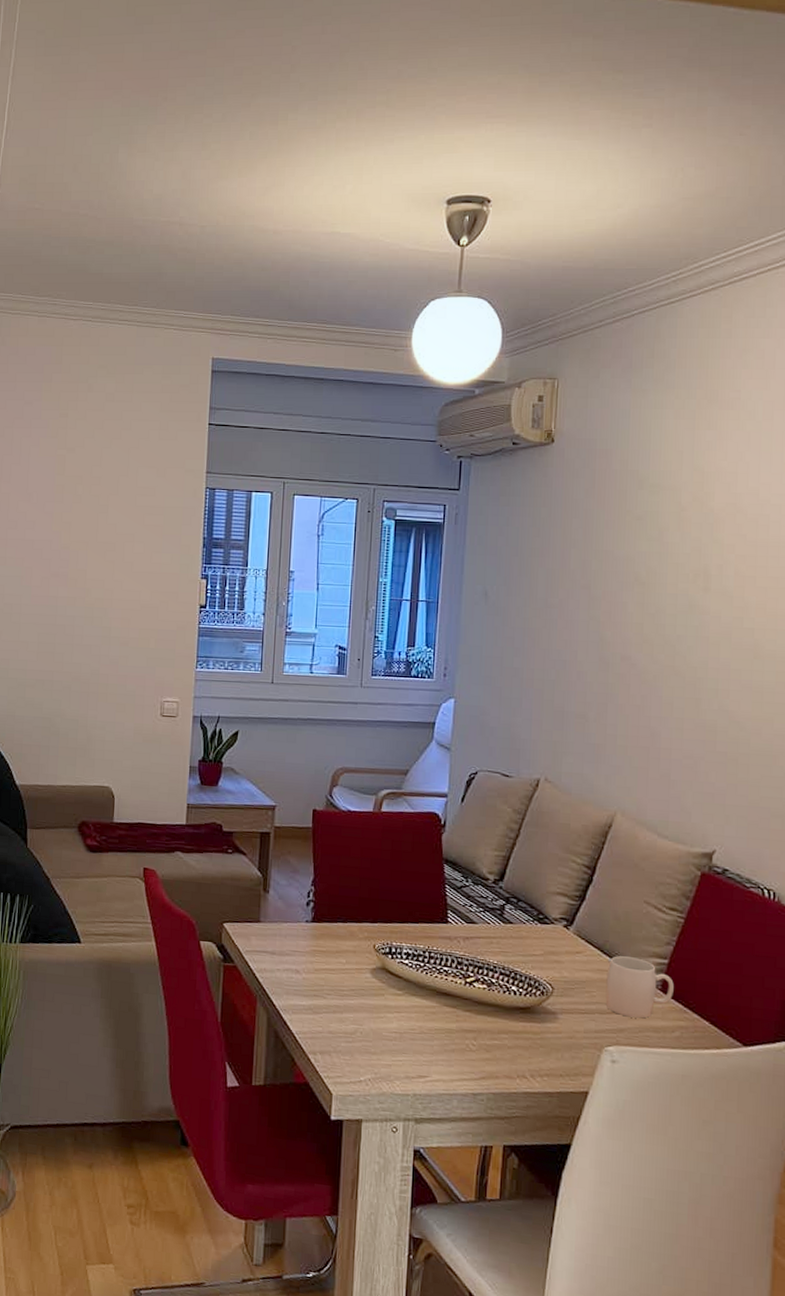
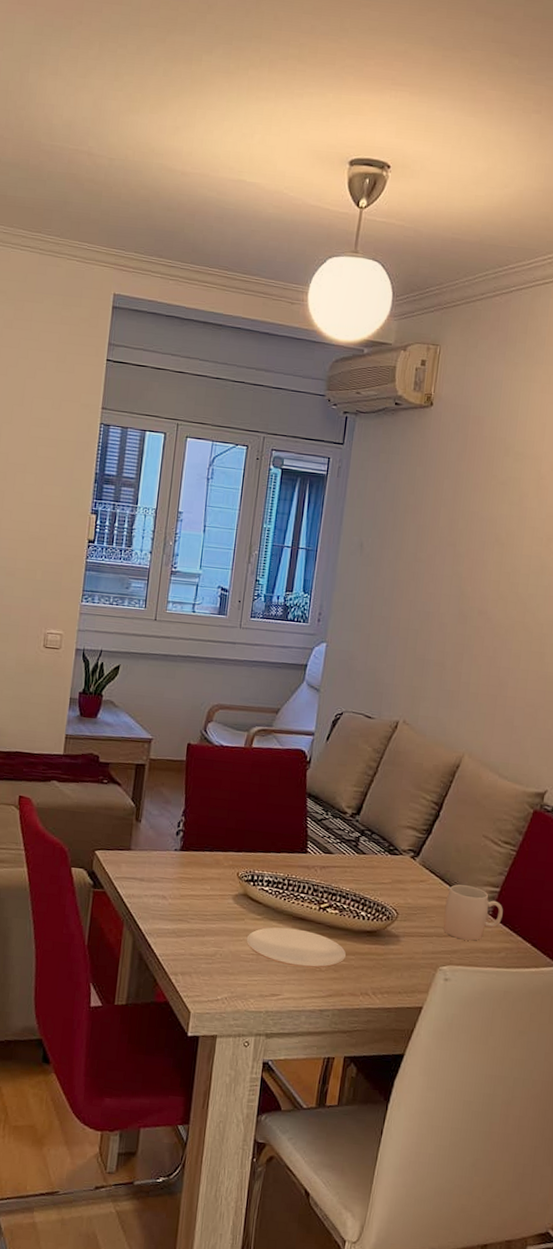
plate: none [387,1003,498,1049] -> present [246,927,346,969]

